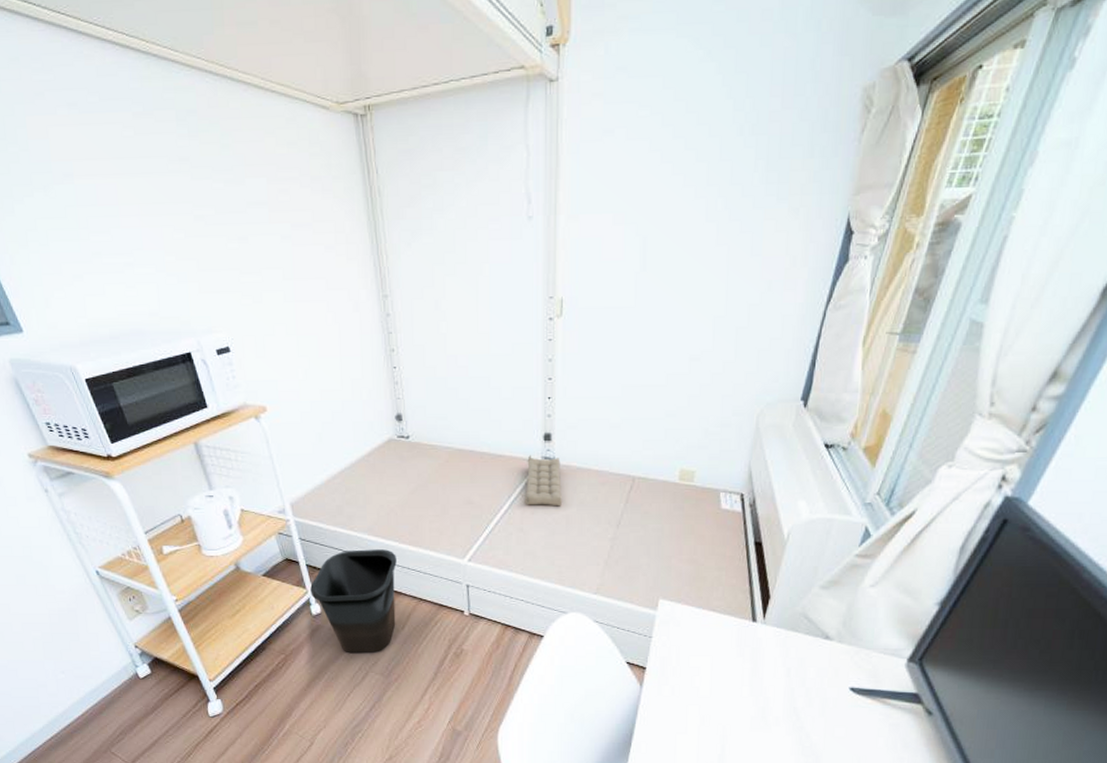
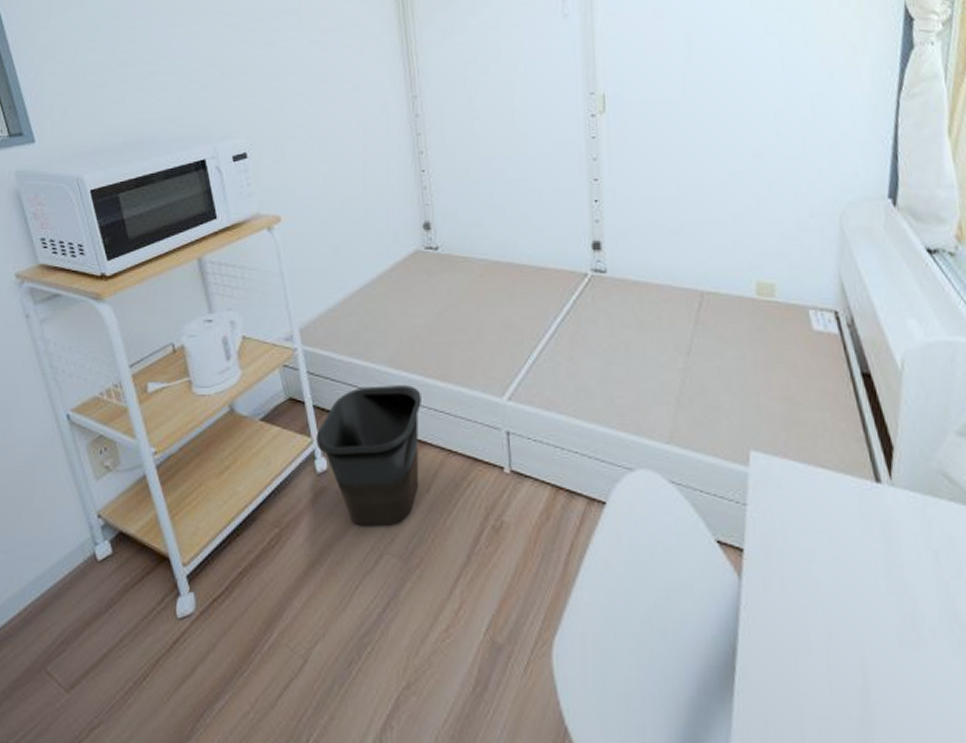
seat cushion: present [522,455,563,507] -> none [570,268,620,329]

